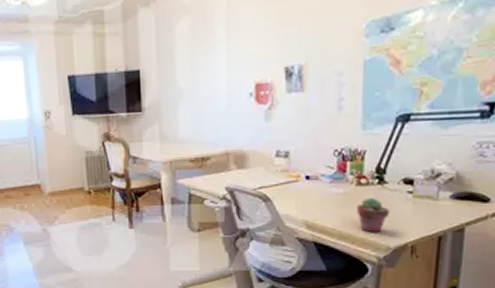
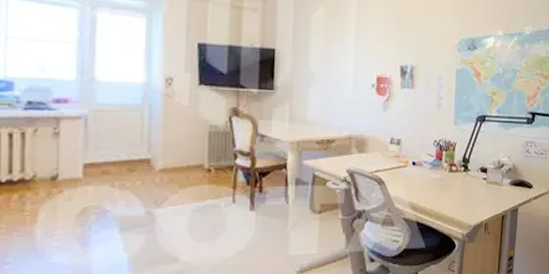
potted succulent: present [356,197,391,233] -> none [448,182,472,213]

